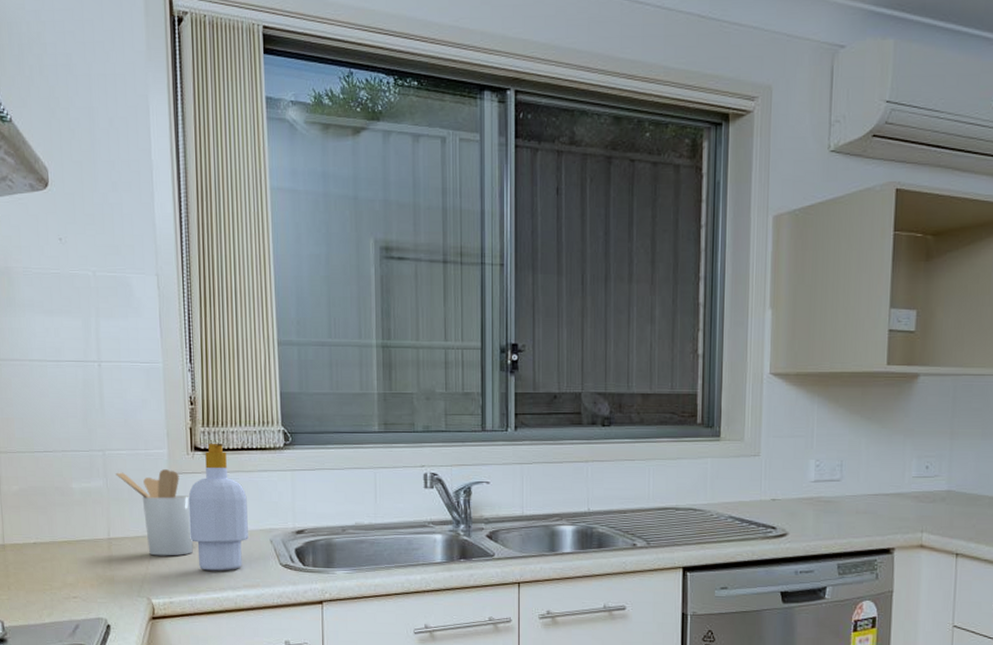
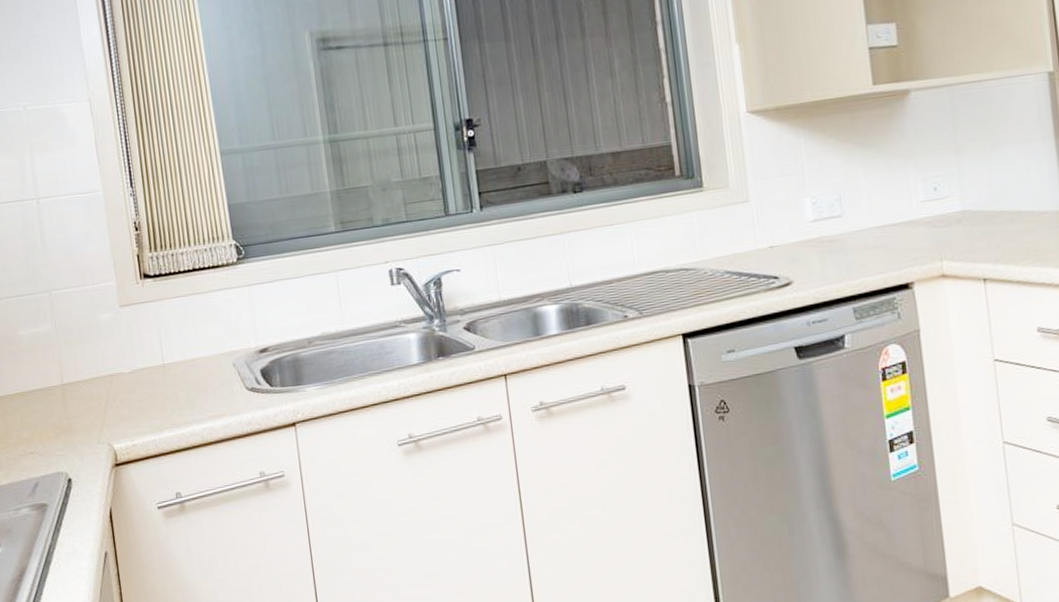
utensil holder: present [115,469,194,556] -> none [64,302,153,397]
soap bottle: present [188,443,248,571] -> none [142,266,209,406]

